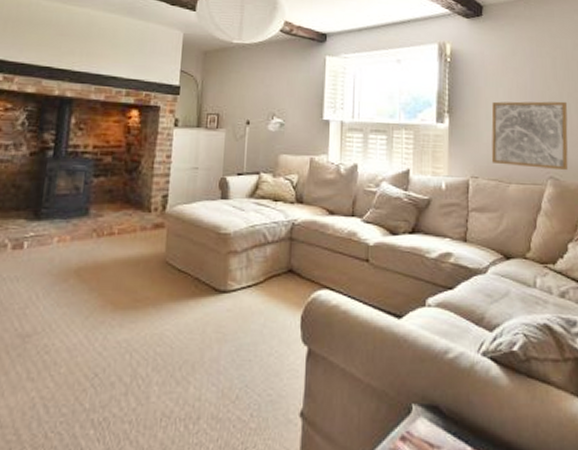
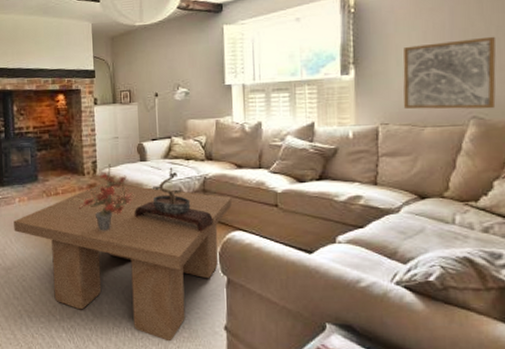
coffee table: none [44,223,320,436] -> present [14,183,232,342]
potted plant: none [132,200,207,286] -> present [74,164,133,231]
bonsai tree: none [207,209,298,290] -> present [135,167,213,232]

